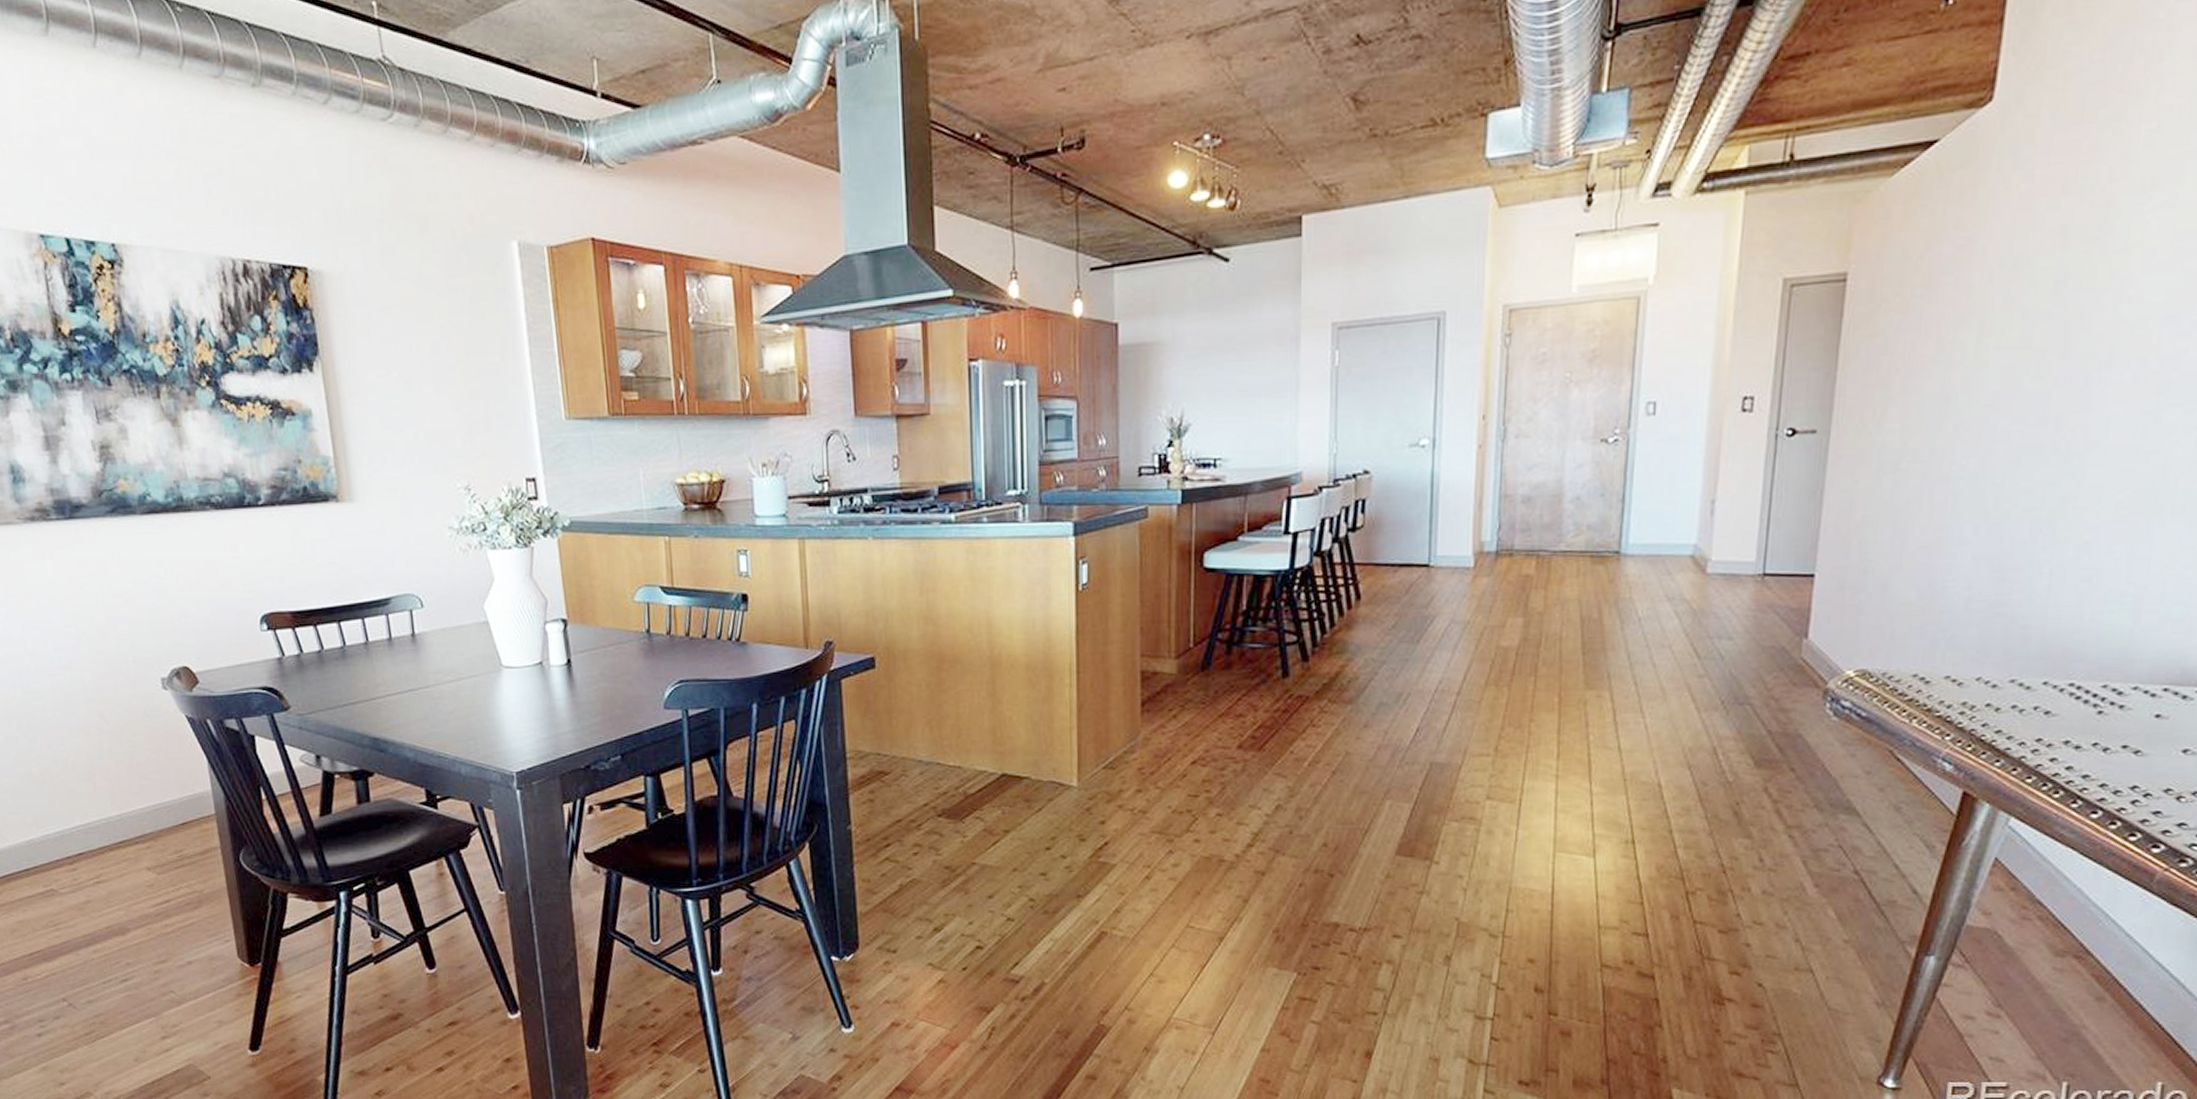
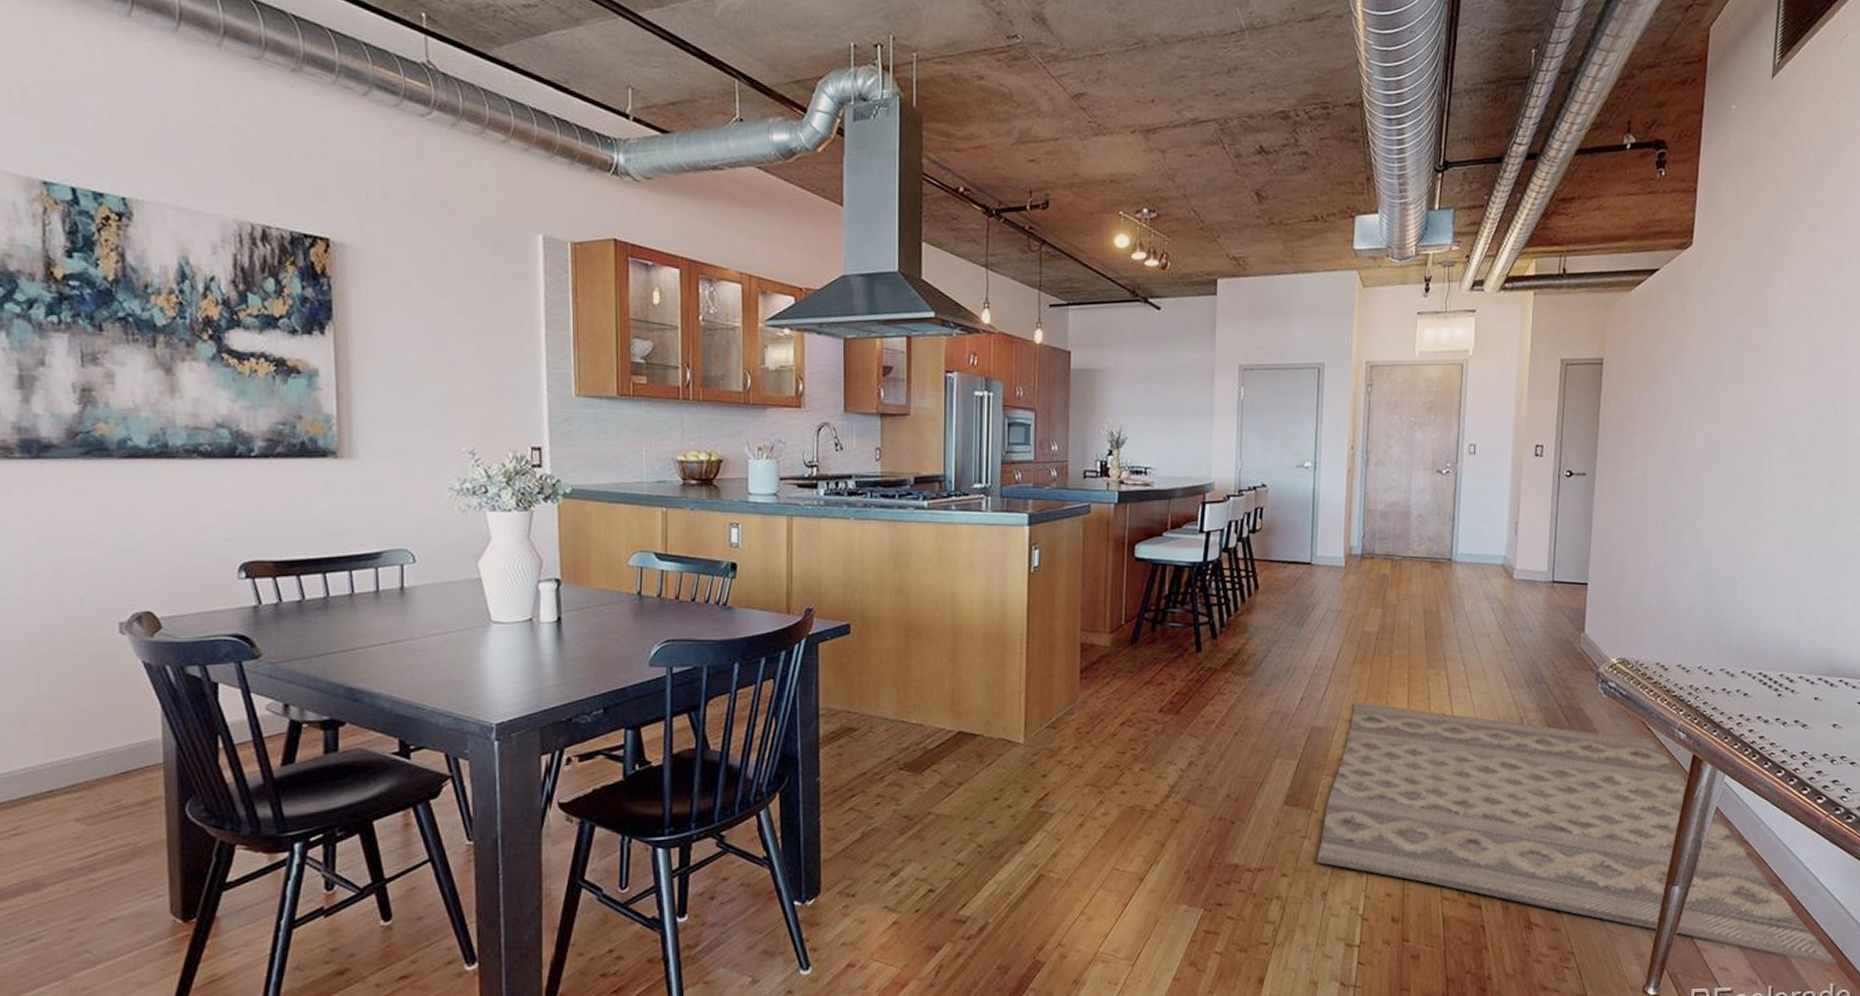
rug: none [1438,732,2170,1059] -> present [1317,702,1837,965]

